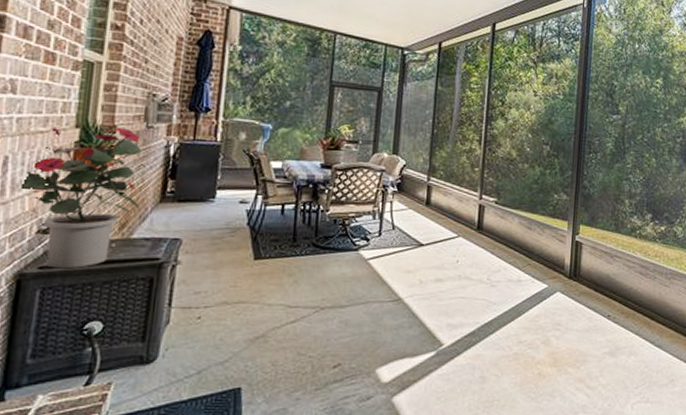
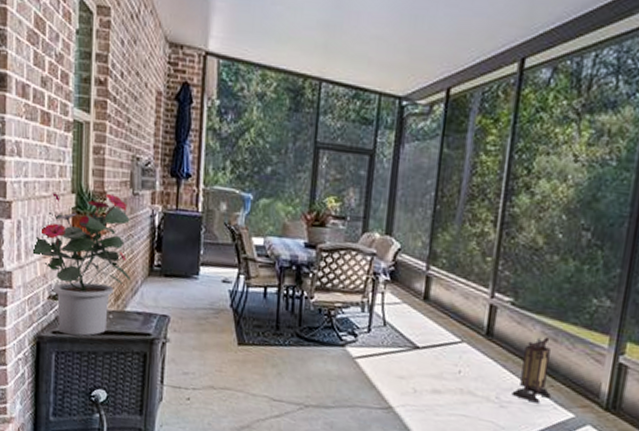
lantern: none [499,226,529,280] -> present [511,336,551,403]

